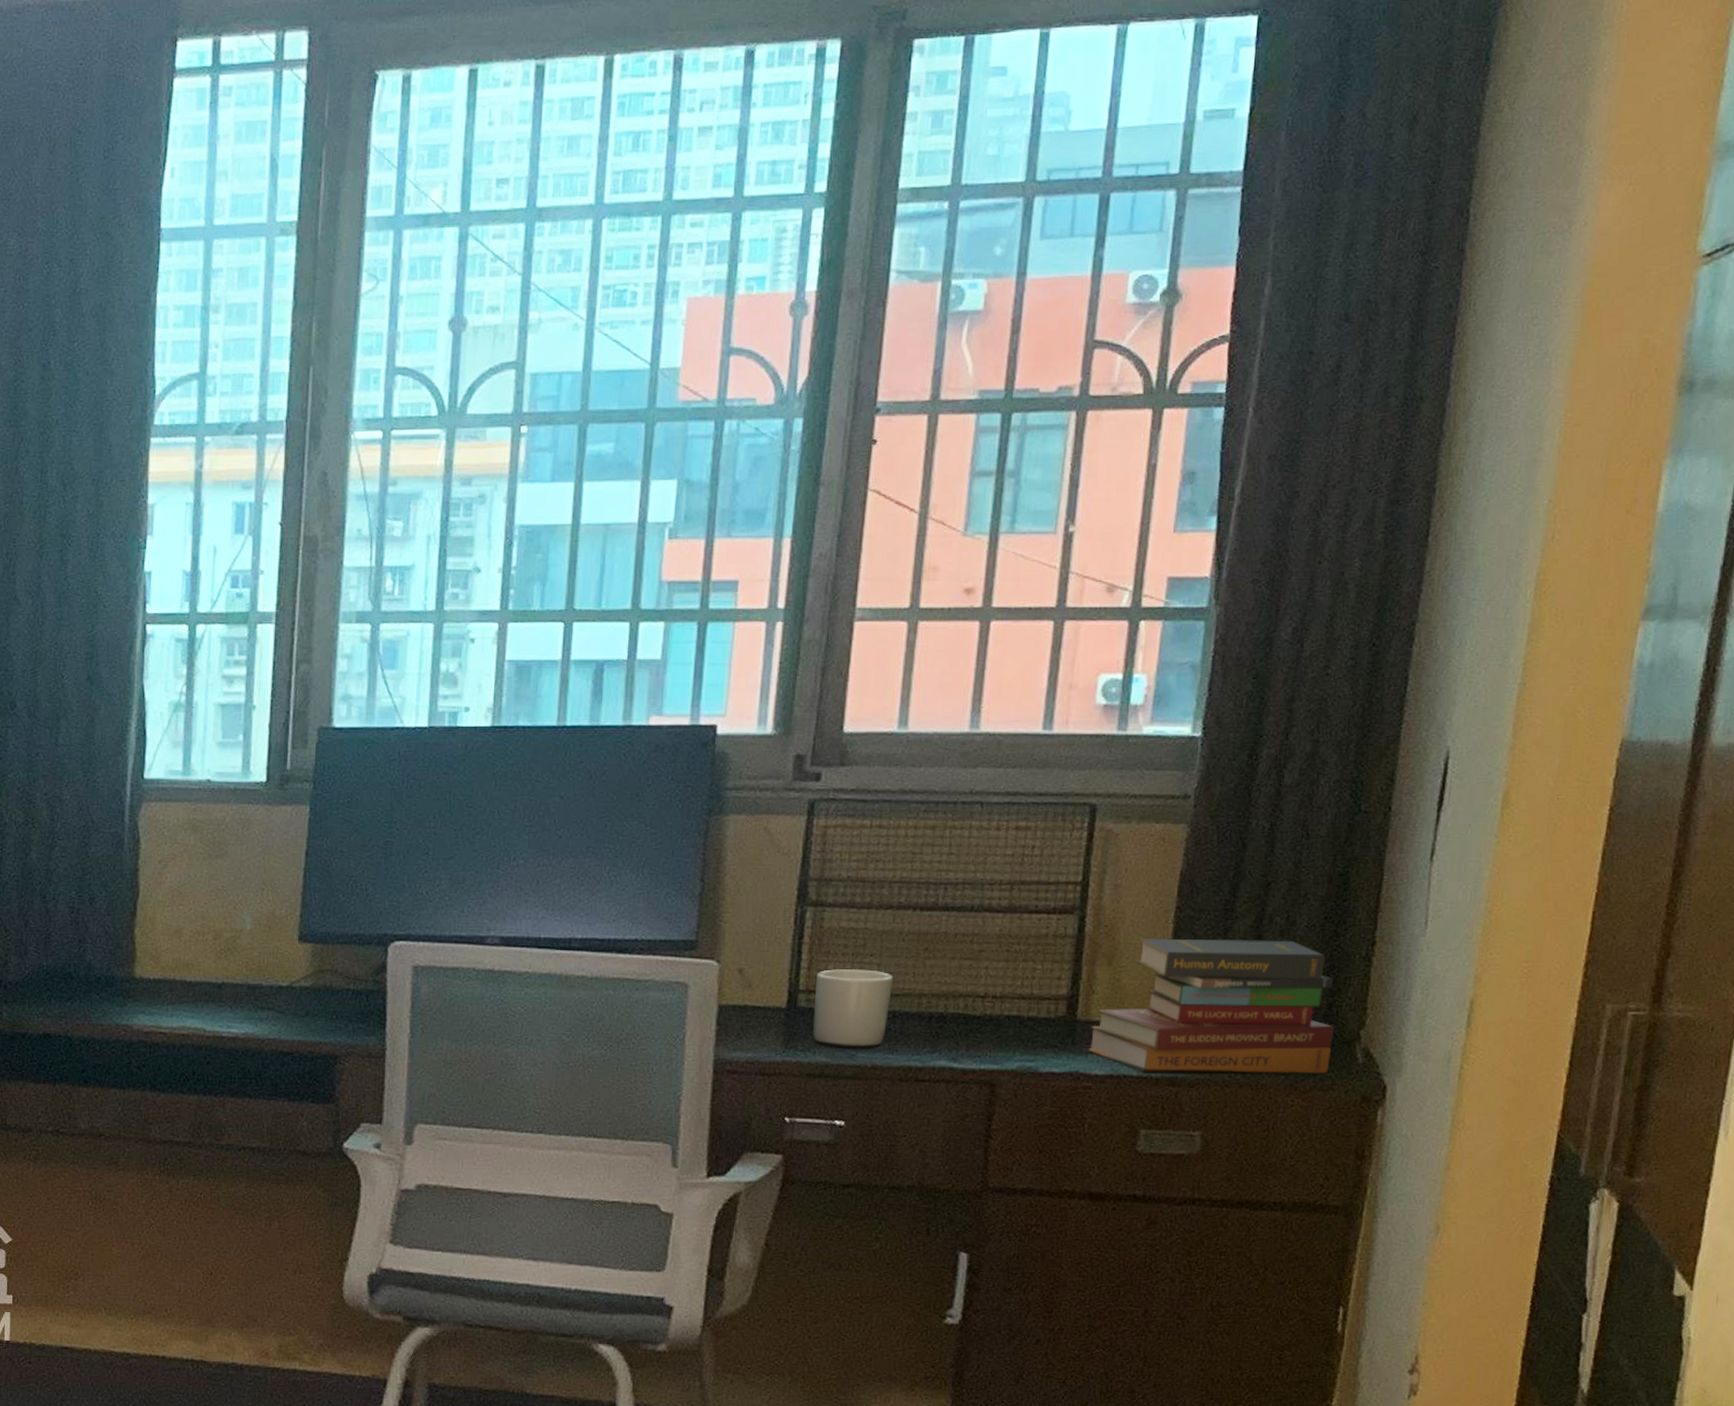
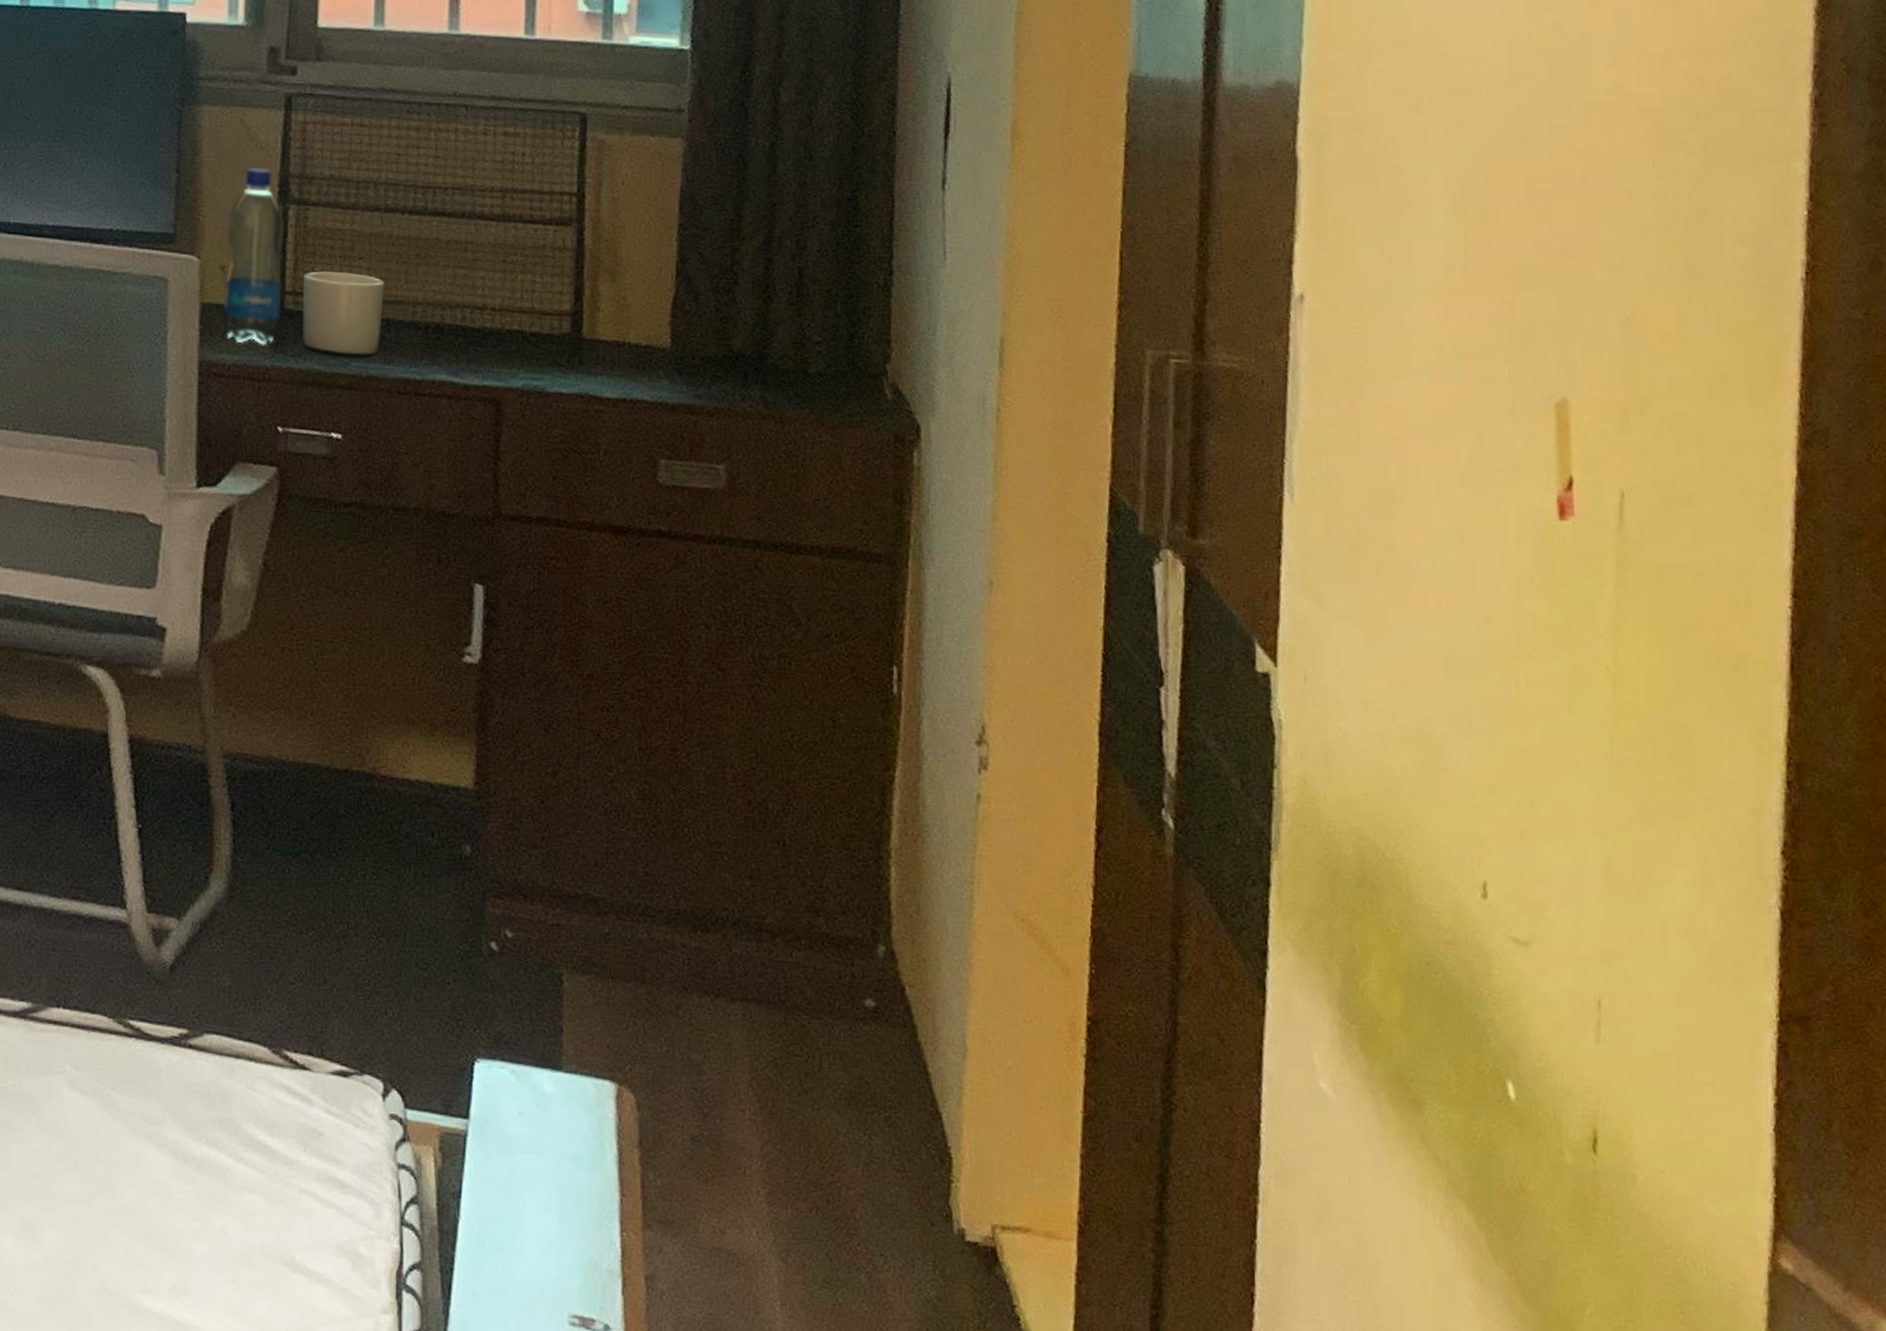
bottle: none [738,872,802,1042] -> present [223,167,285,345]
books: present [1088,938,1334,1075] -> none [597,255,858,409]

